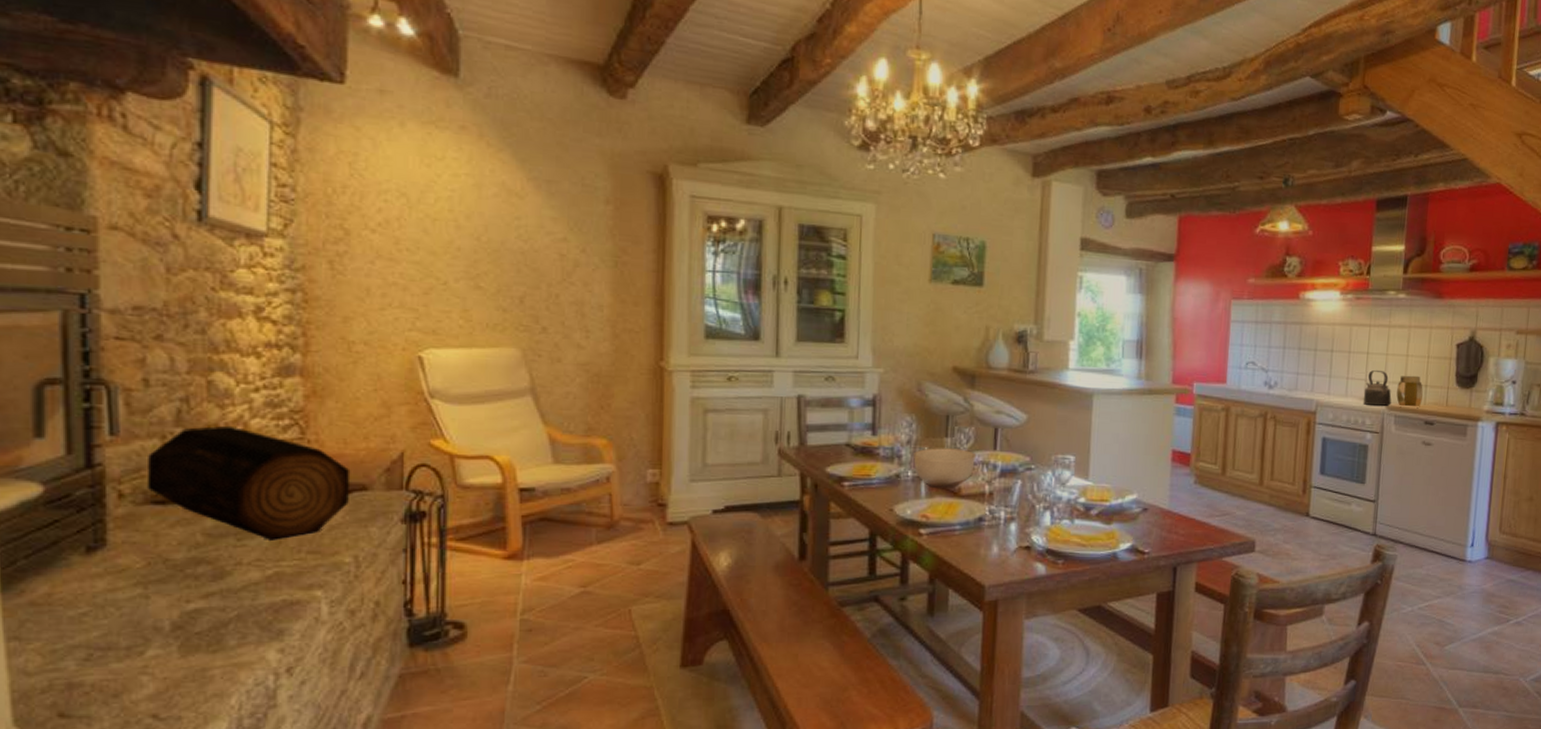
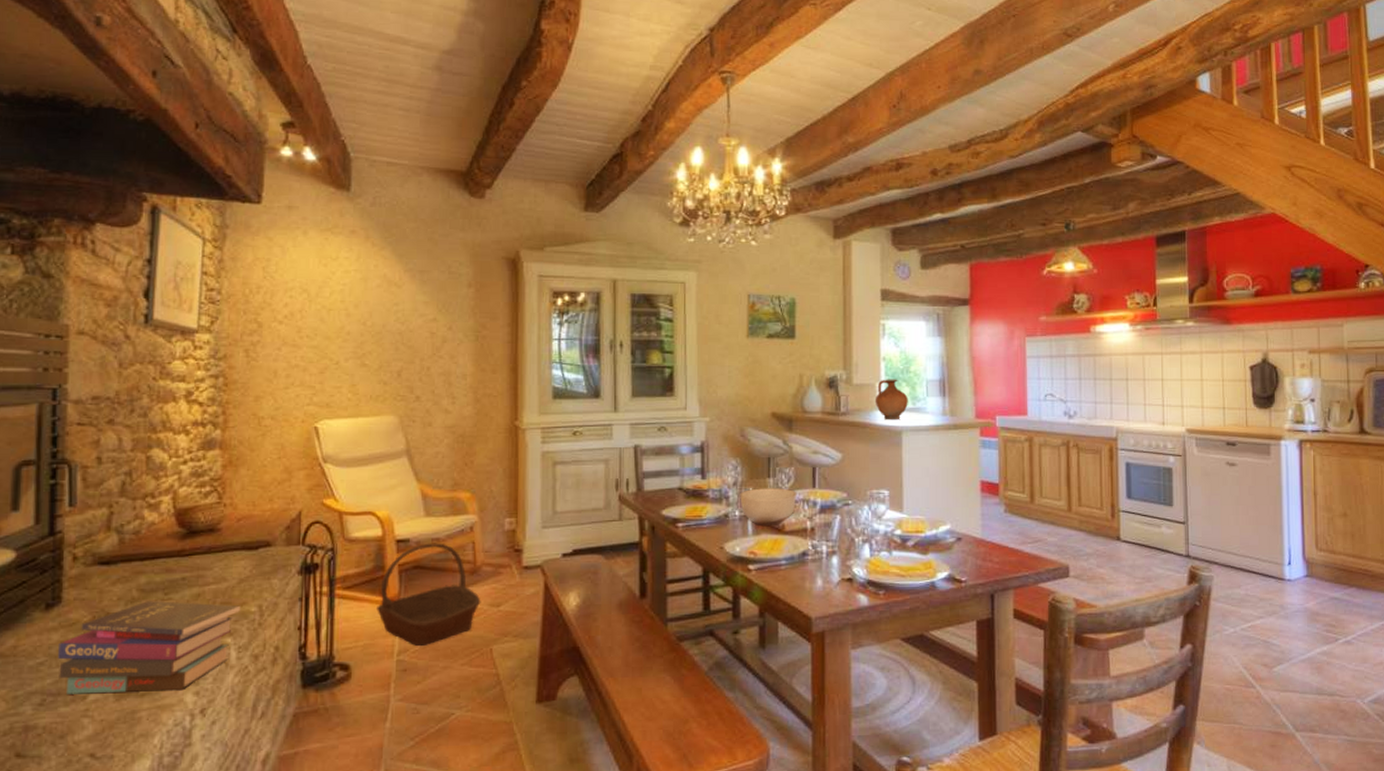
books: none [105,547,331,649] -> present [58,601,240,694]
decorative log: present [146,425,351,540] -> none [95,494,258,594]
basket: none [495,493,619,604] -> present [375,543,481,646]
ceramic jug: none [1067,336,1102,381] -> present [876,379,908,419]
kettle: present [1364,369,1392,406] -> none [1163,395,1191,429]
jar: present [1396,375,1423,409] -> none [1195,398,1221,430]

